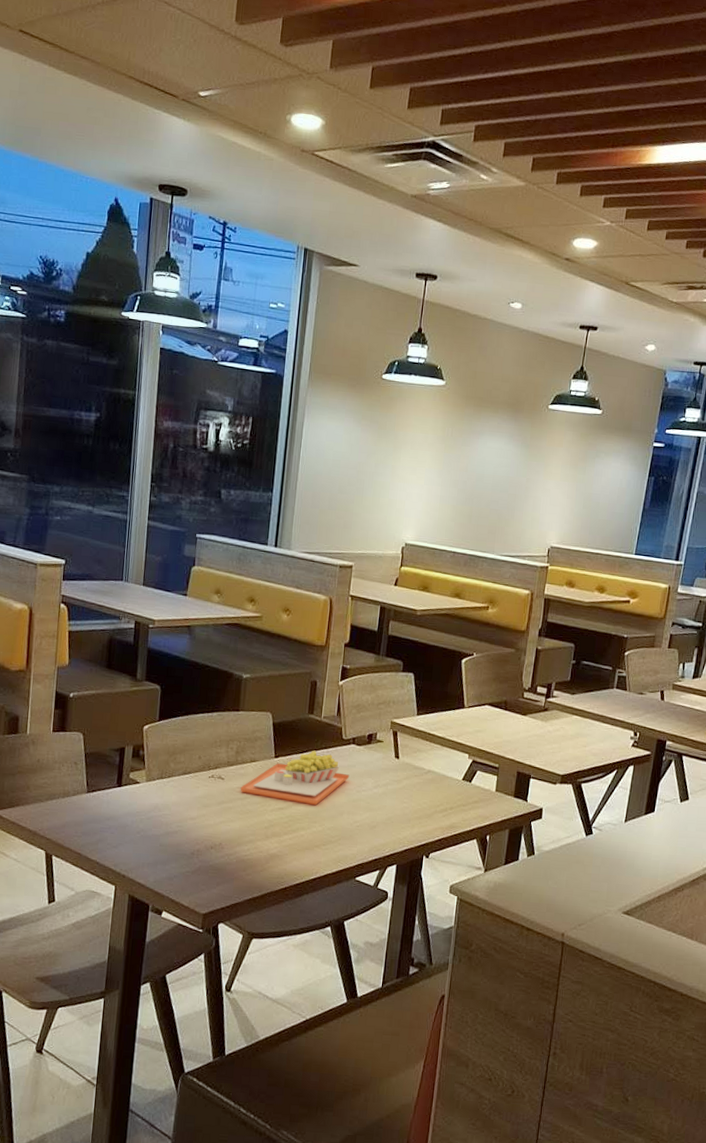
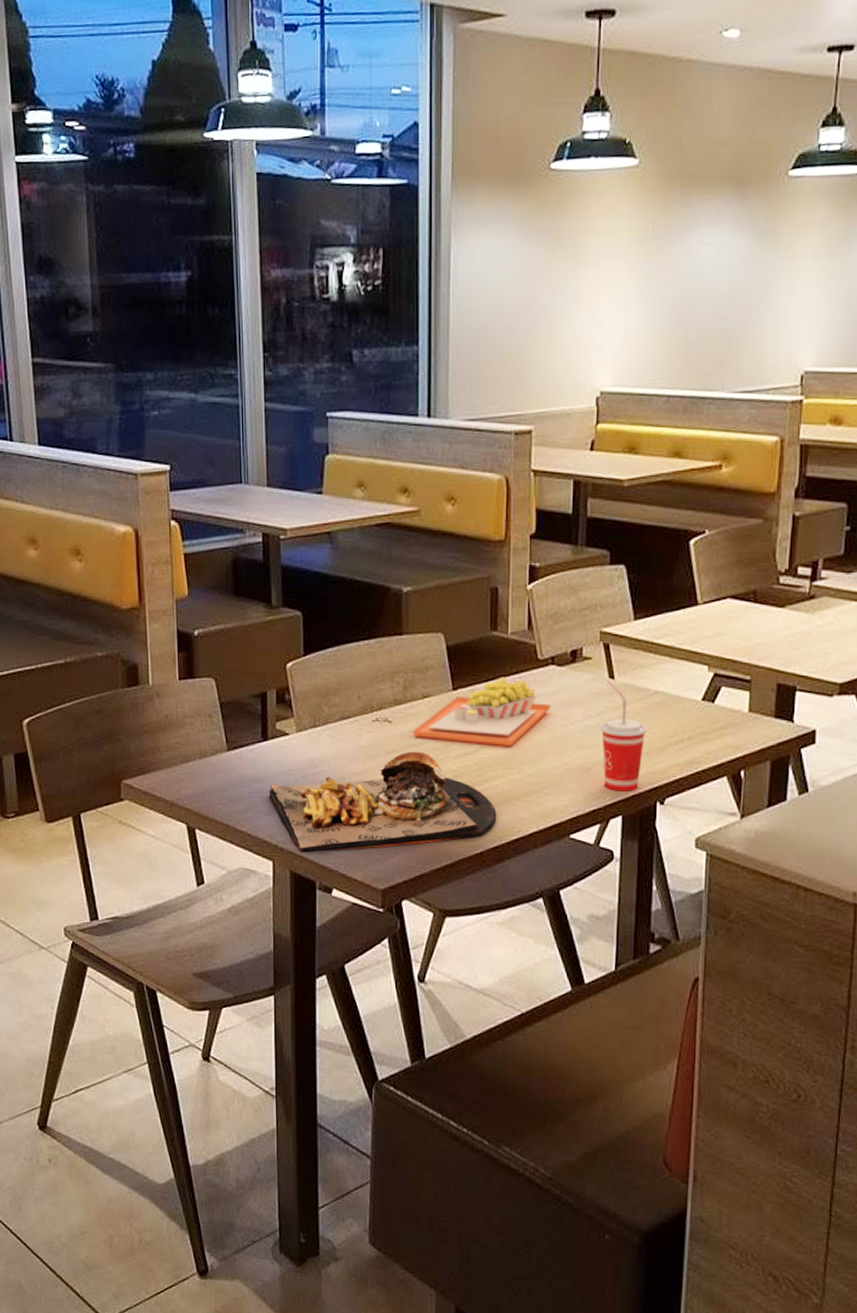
food tray: none [118,803,301,881] -> present [269,751,497,853]
beverage cup: none [385,759,421,846] -> present [600,680,648,791]

